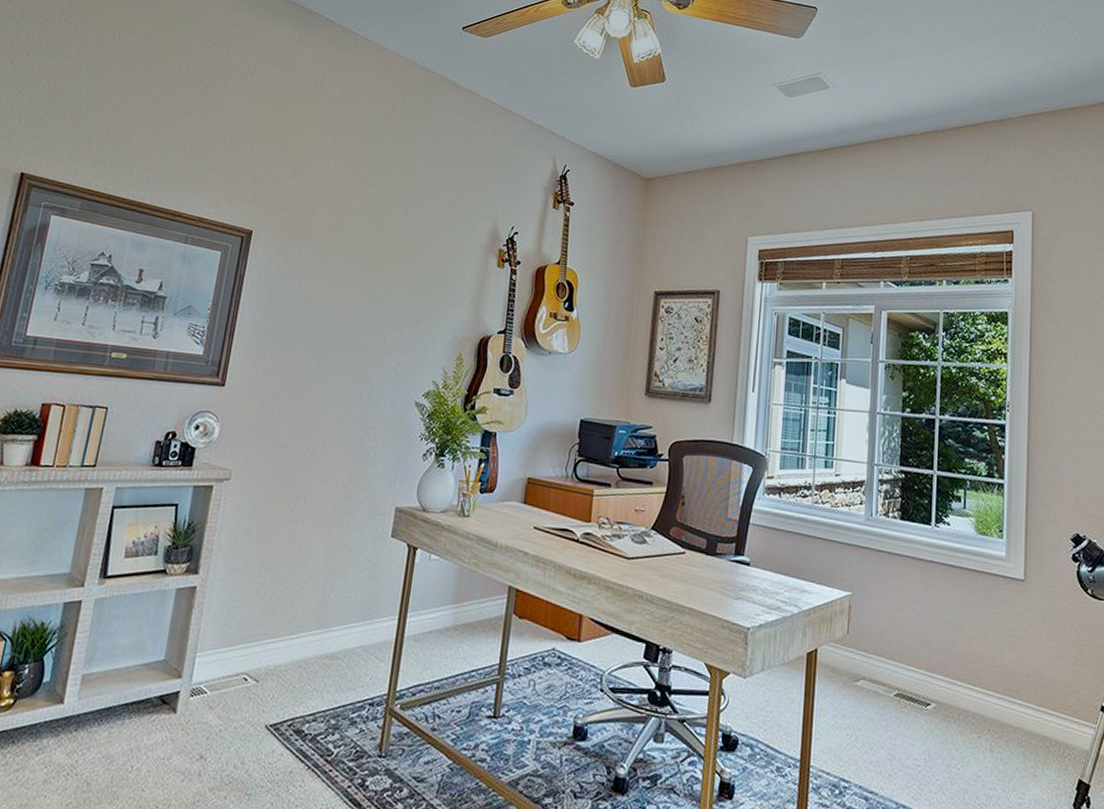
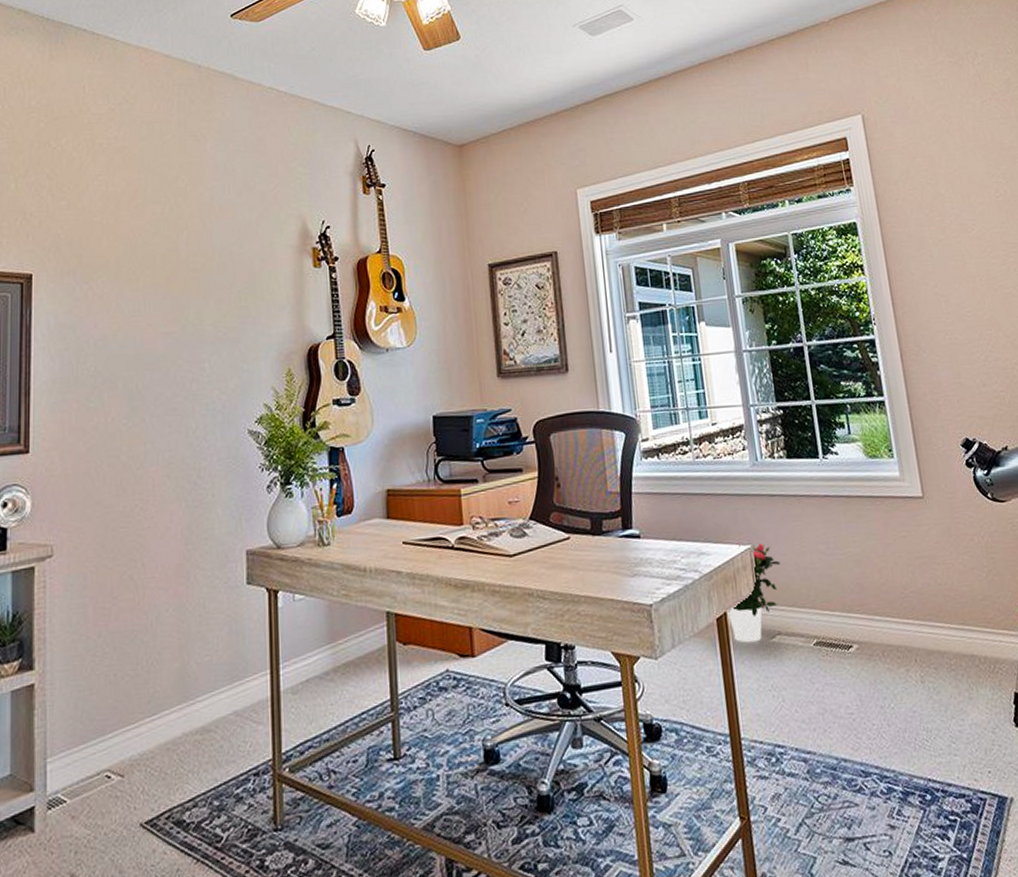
potted flower: none [818,588,877,682] -> present [727,543,781,643]

